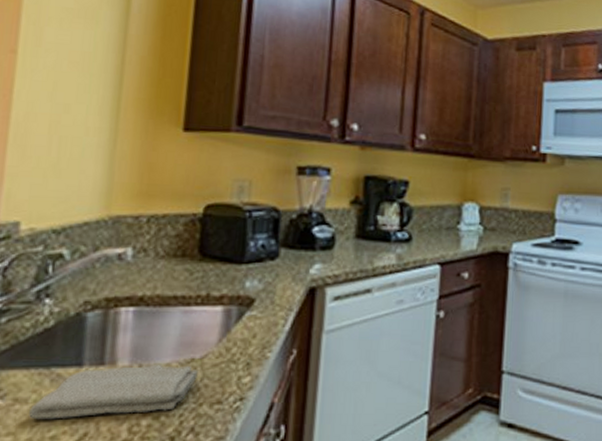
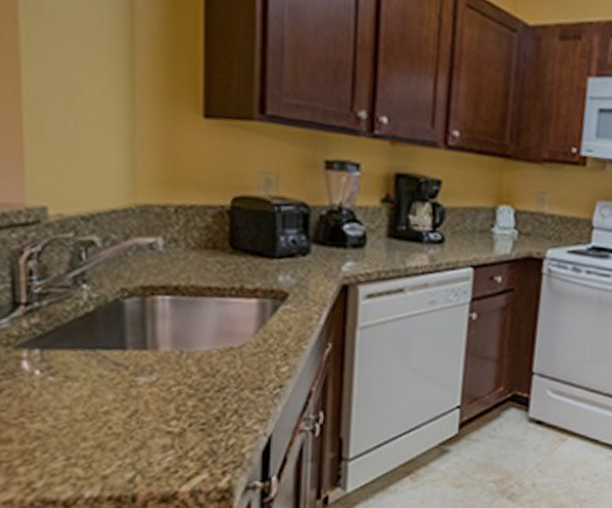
washcloth: present [29,364,198,420] -> none [81,350,237,397]

